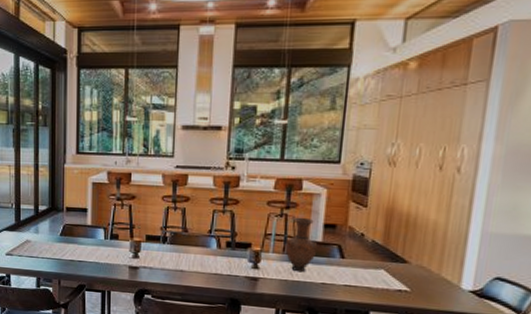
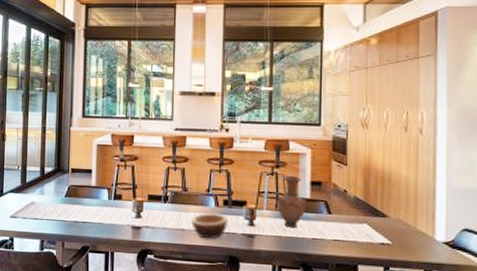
bowl: none [191,254,230,281] -> present [191,213,228,239]

